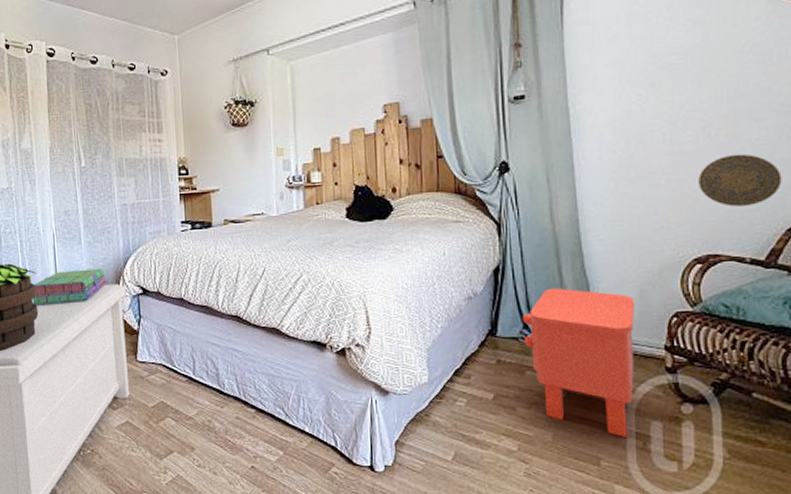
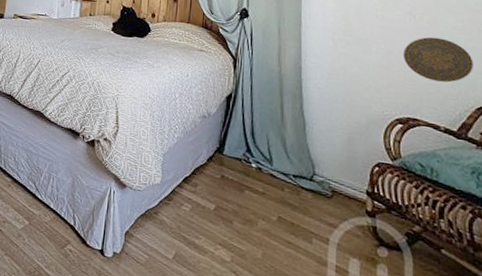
nightstand: present [522,288,635,437] -> none [246,121,344,269]

